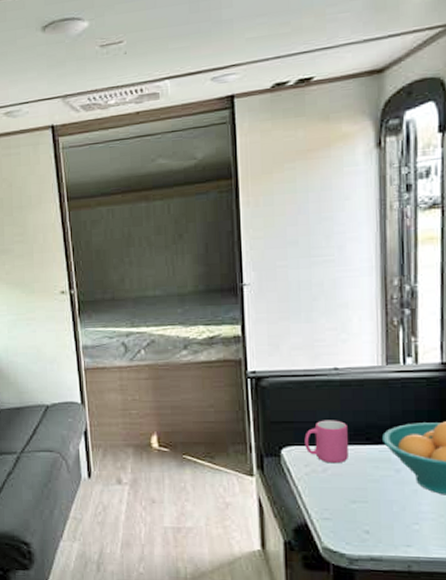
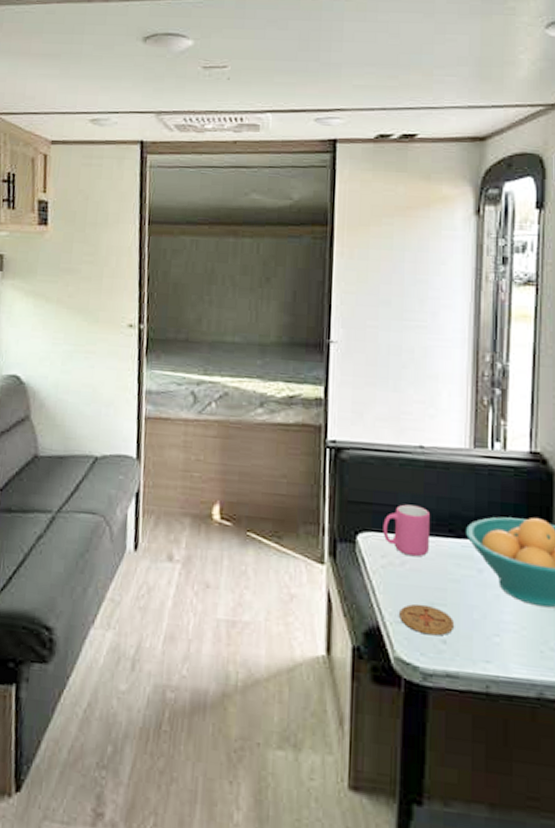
coaster: none [325,502,376,528] -> present [399,603,455,636]

